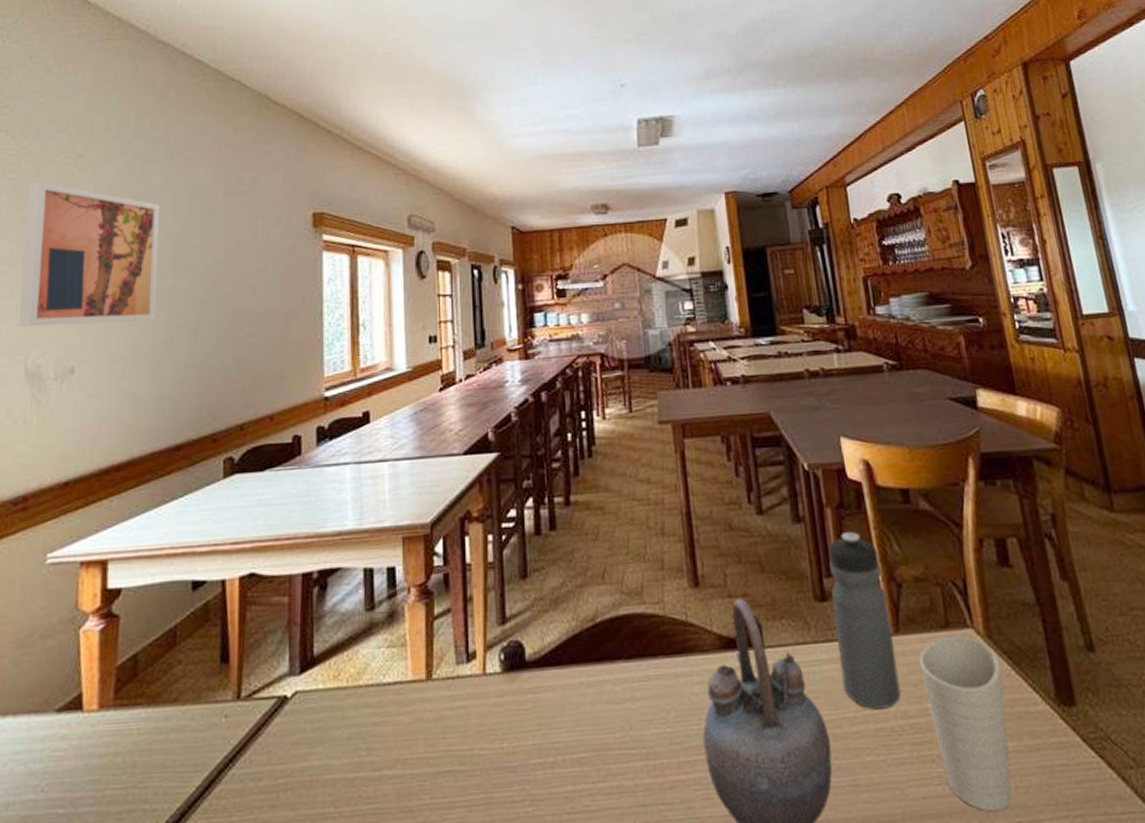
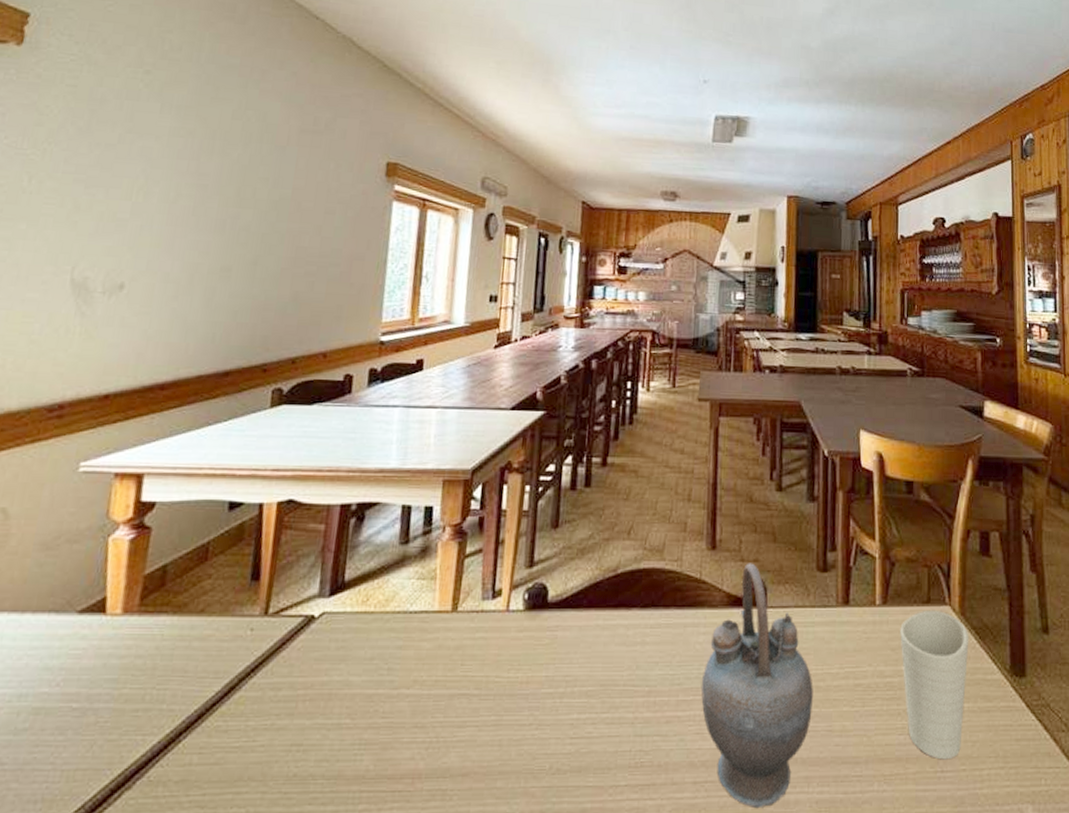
wall art: present [19,182,160,326] -> none [67,92,229,248]
water bottle: present [829,532,901,711] -> none [831,514,881,669]

